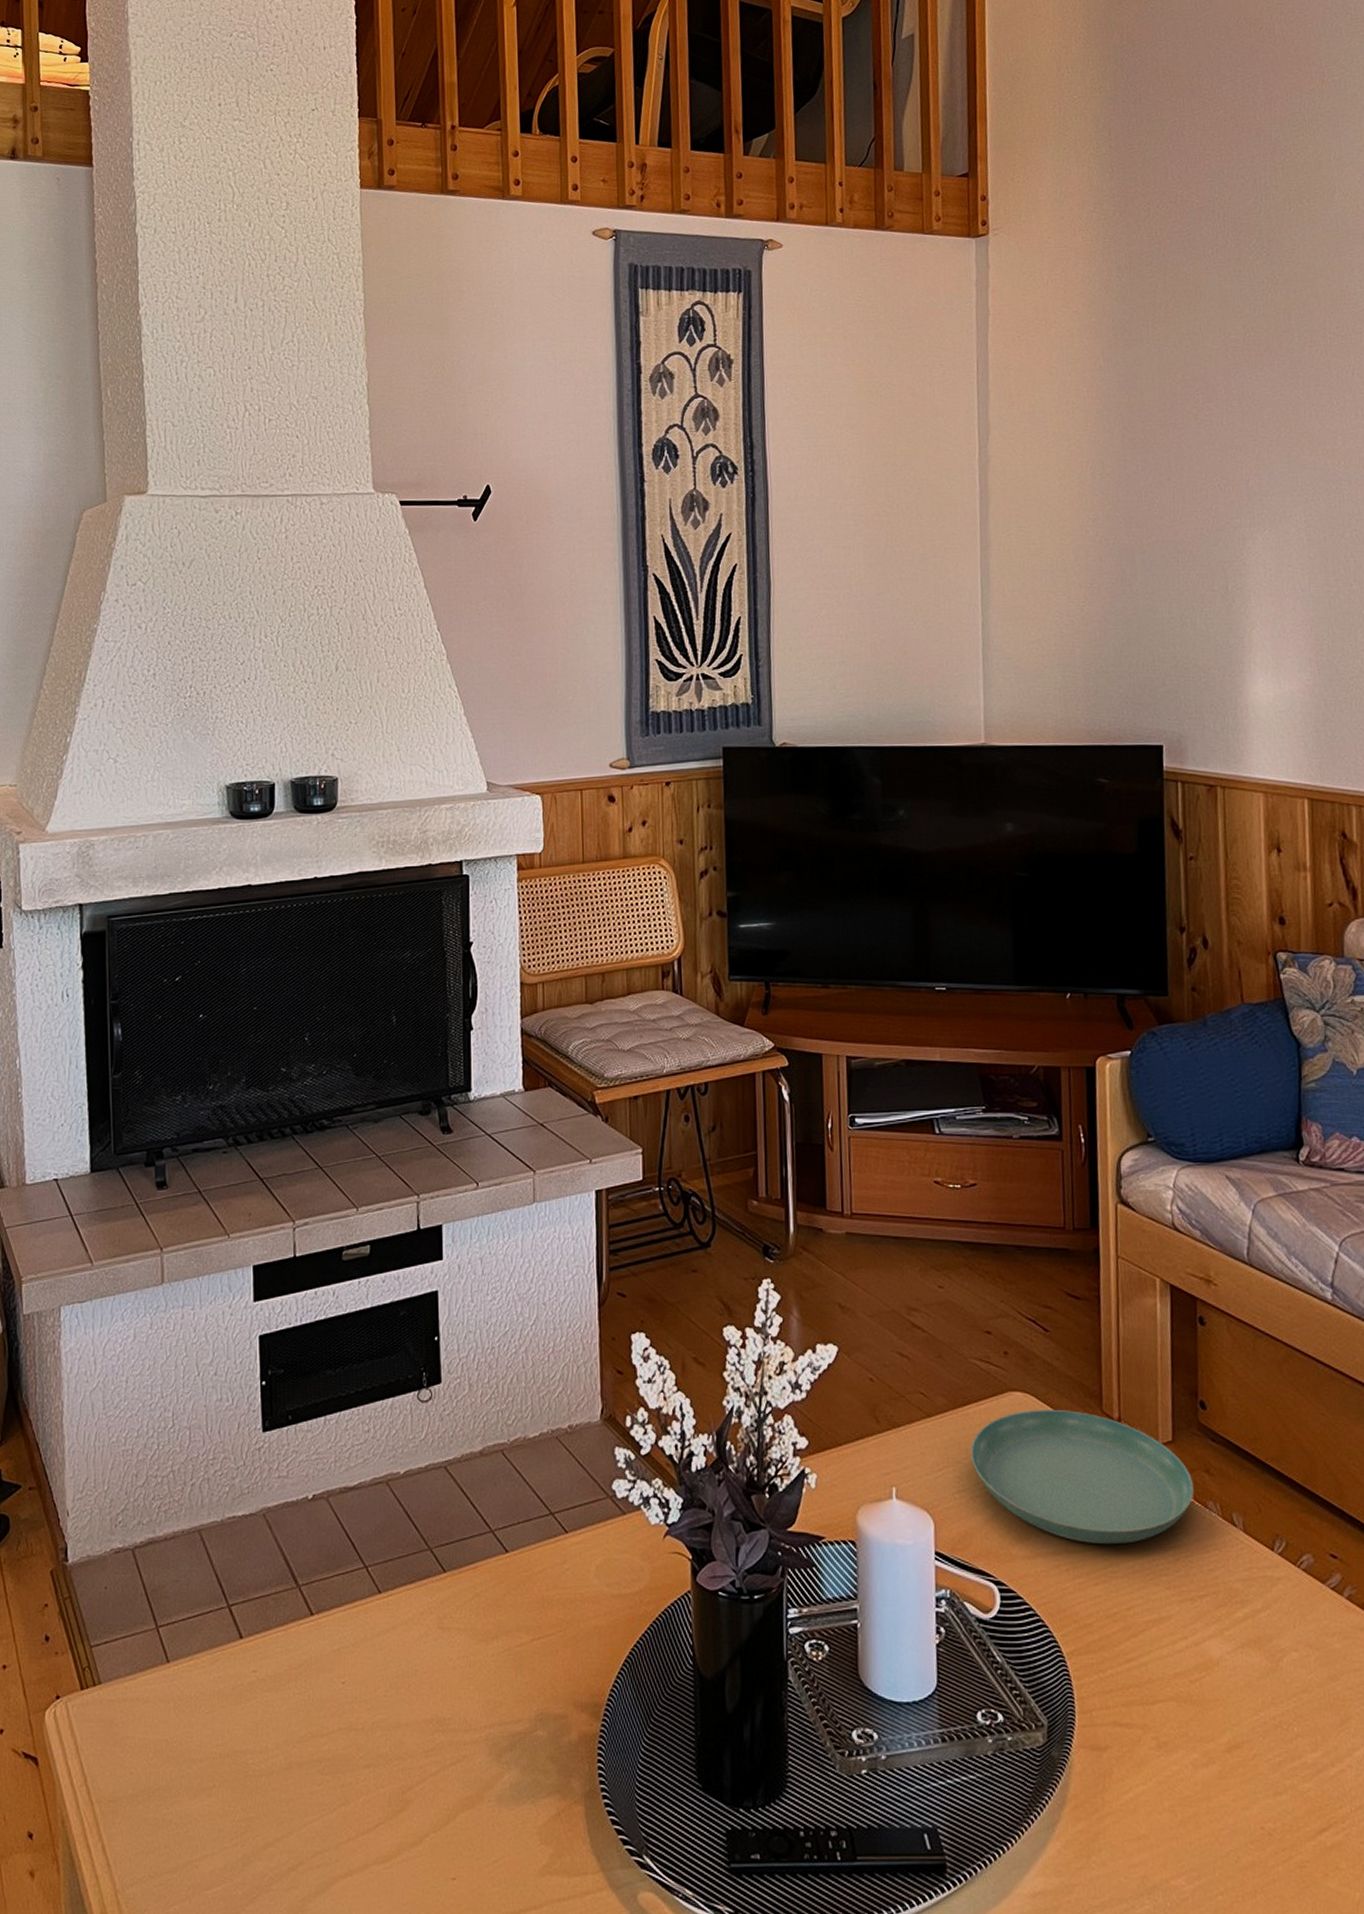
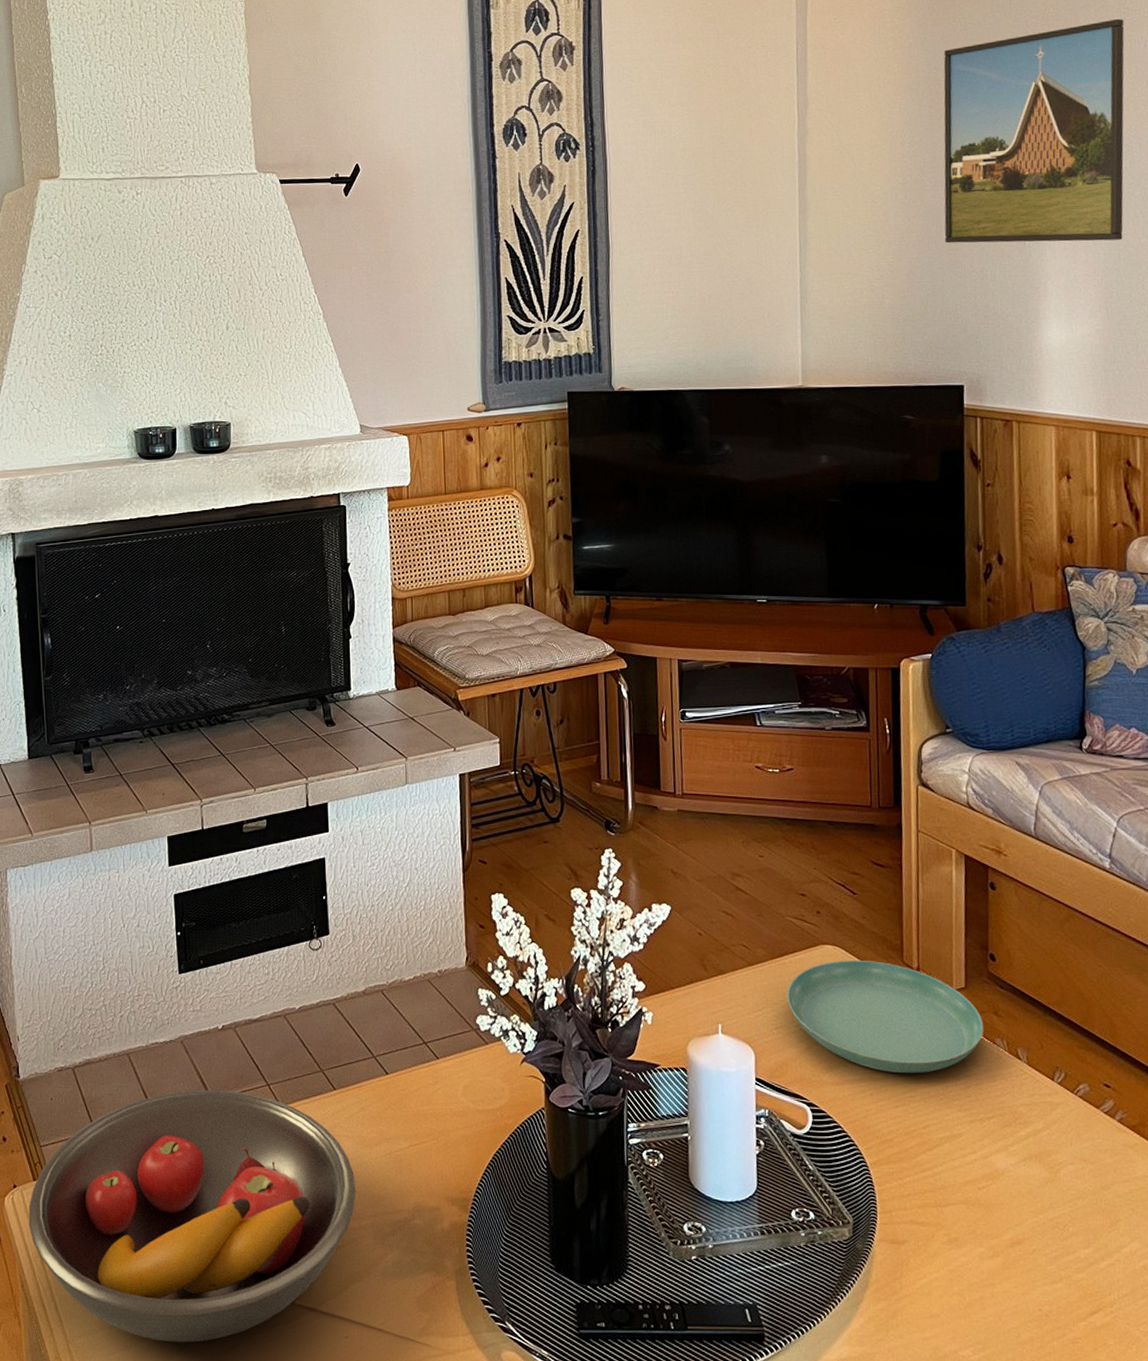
fruit bowl: none [73,1574,469,1890] -> present [28,1090,357,1343]
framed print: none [1137,344,1334,587] -> present [943,18,1125,244]

